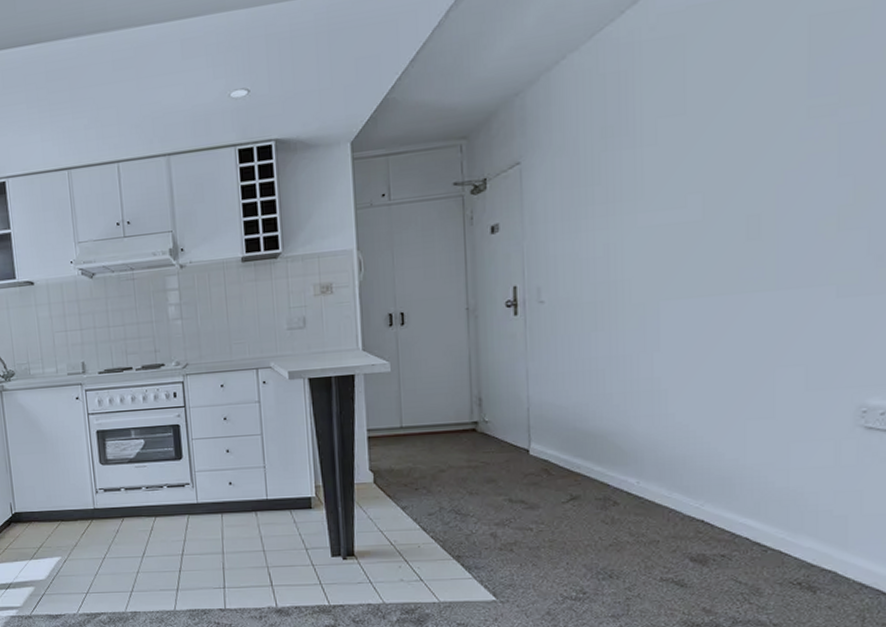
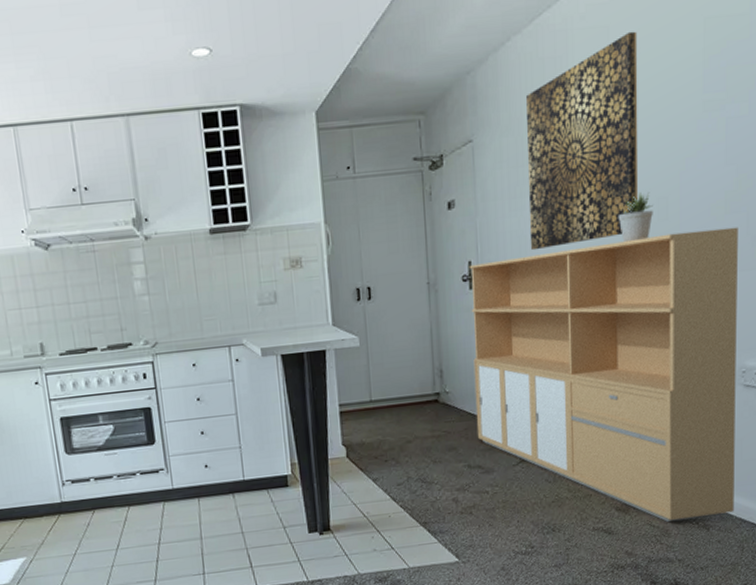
storage cabinet: none [514,245,856,580] -> present [469,227,738,523]
wall art: none [584,37,722,275] -> present [526,31,639,251]
potted plant: none [695,209,741,265] -> present [618,192,653,243]

